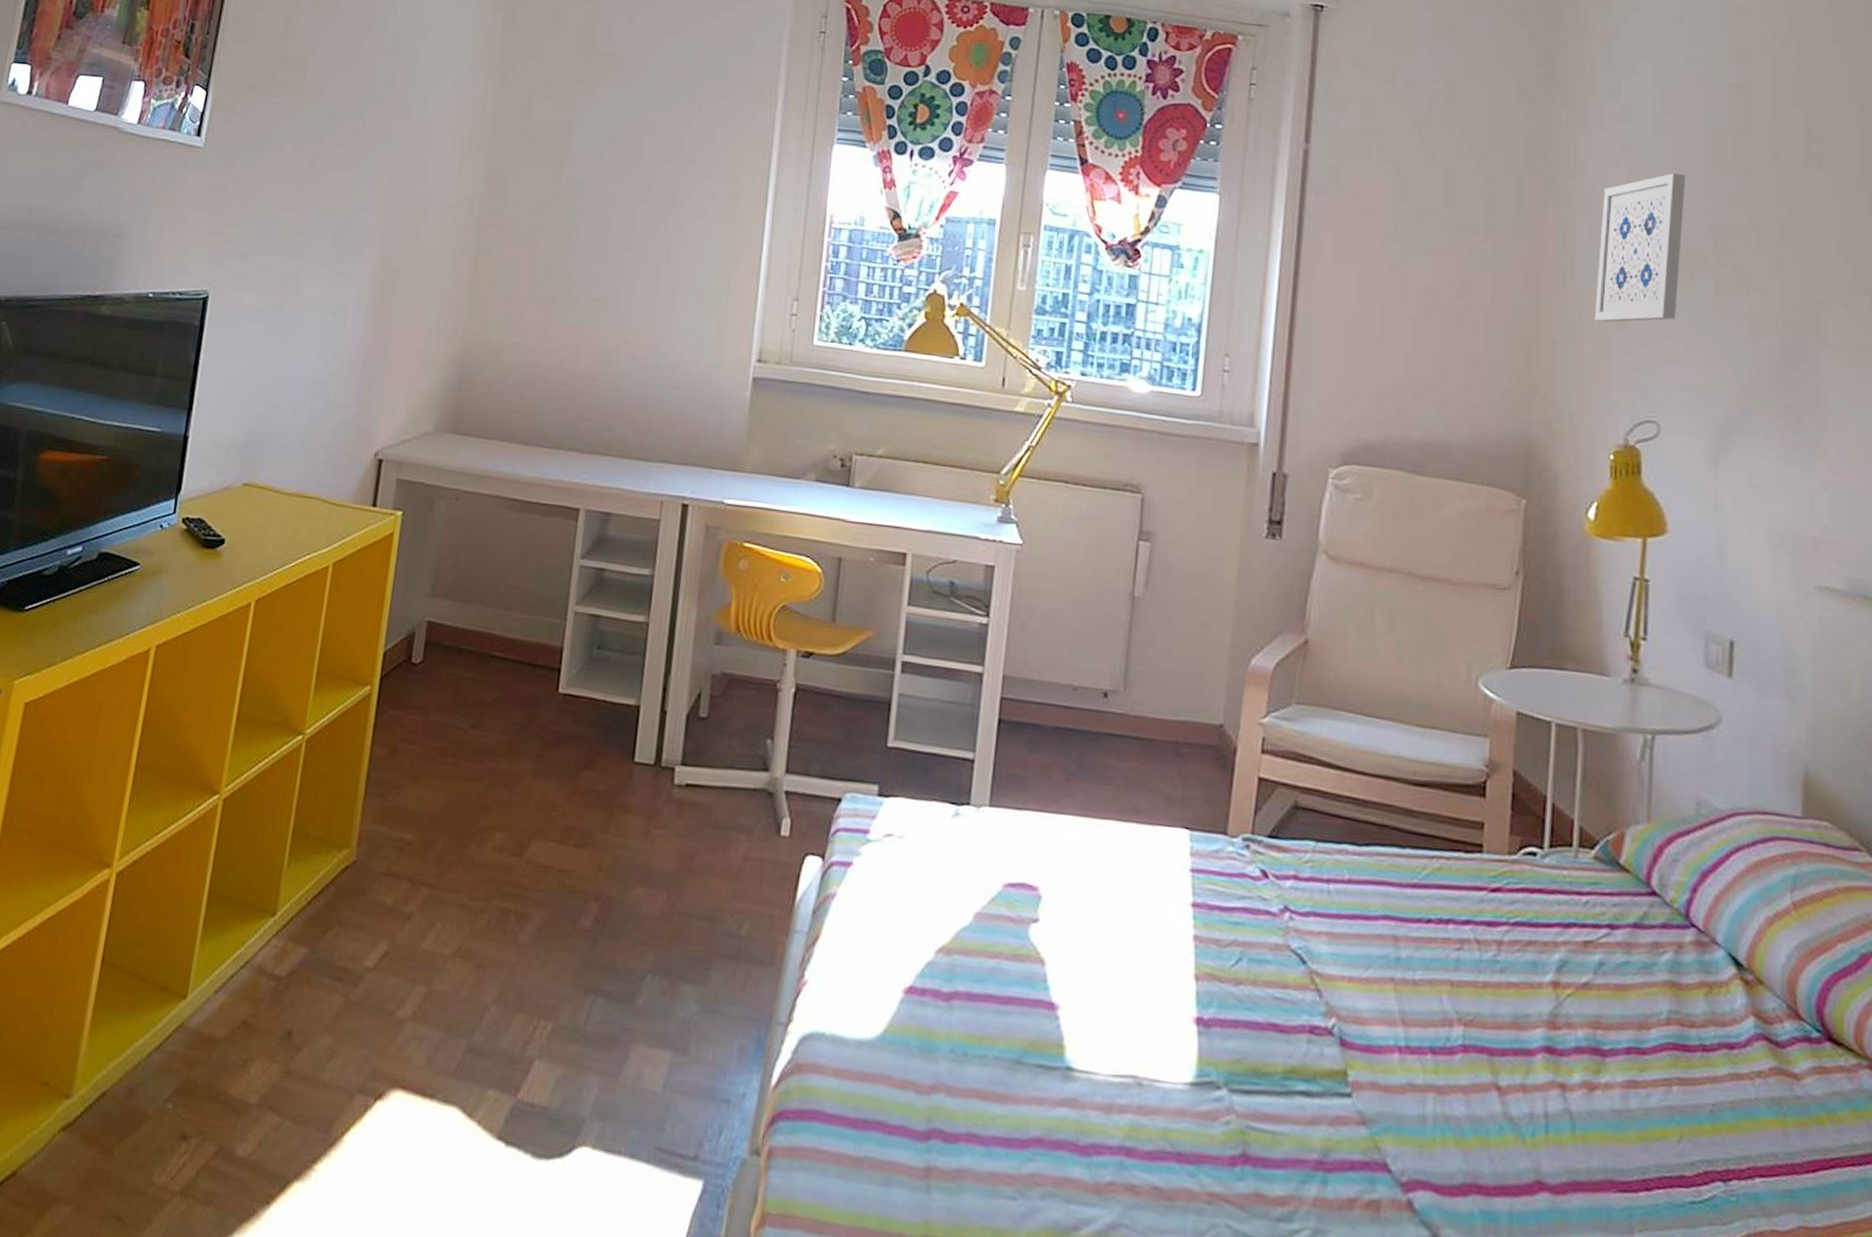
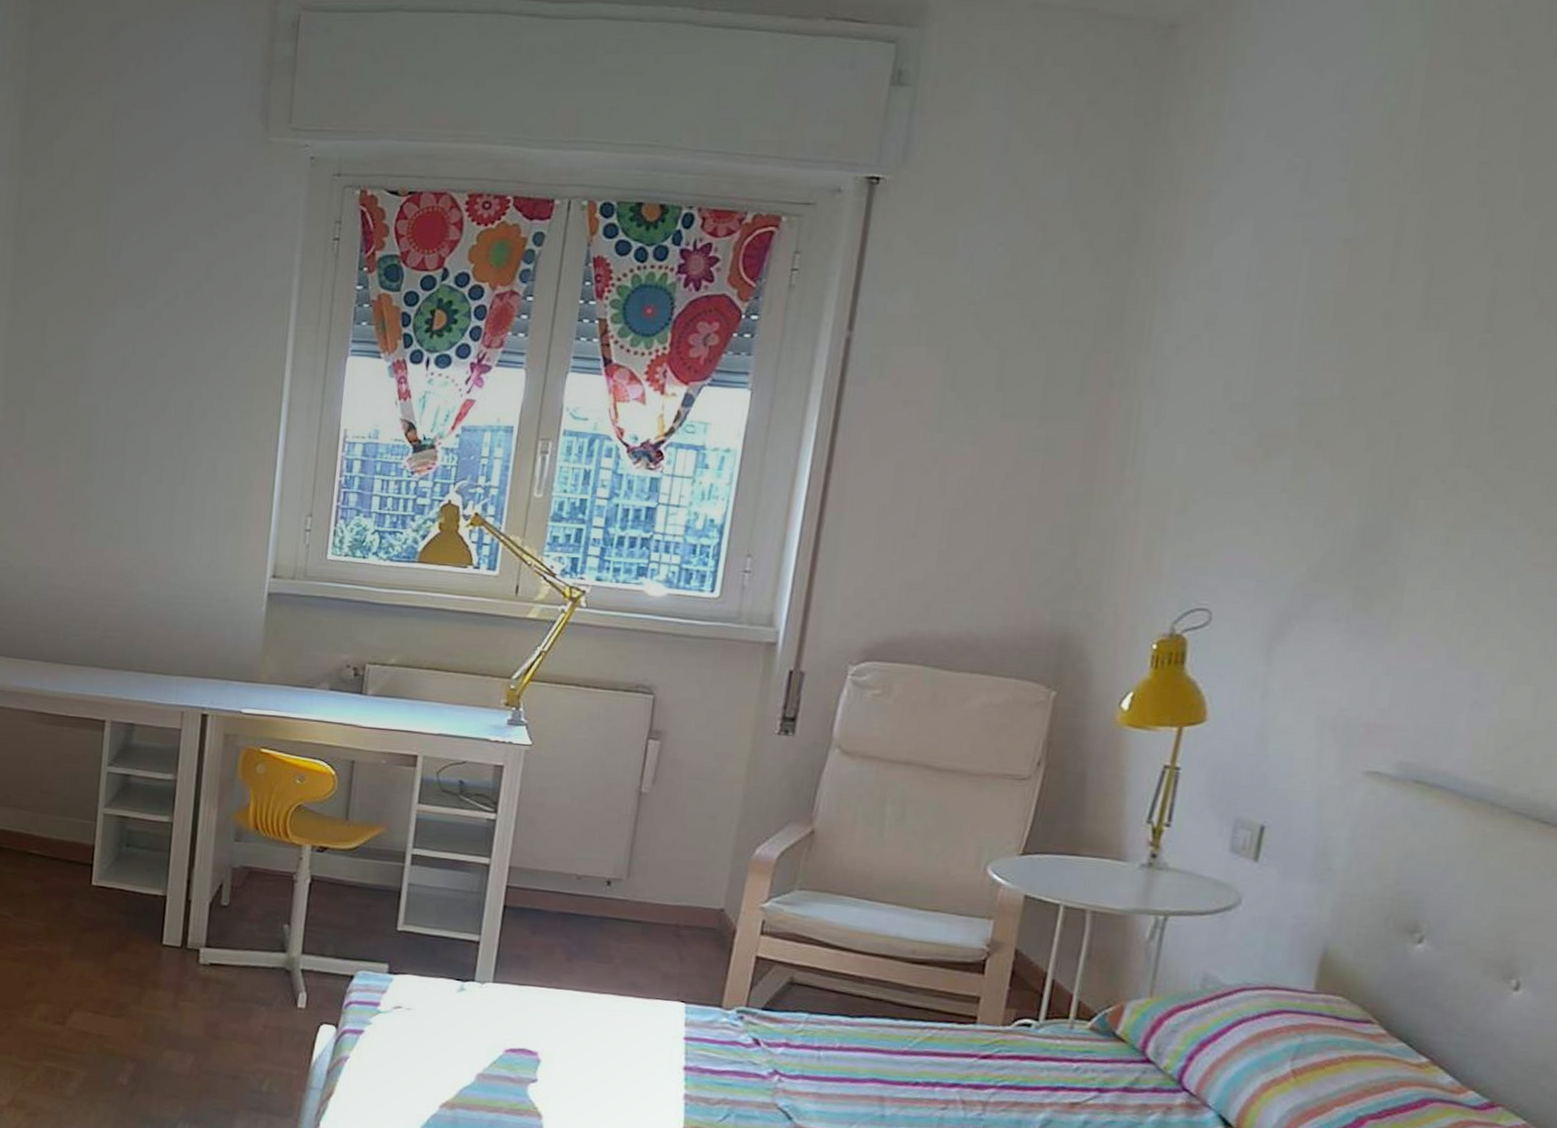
wall art: present [1595,173,1686,322] -> none [1153,344,1277,508]

